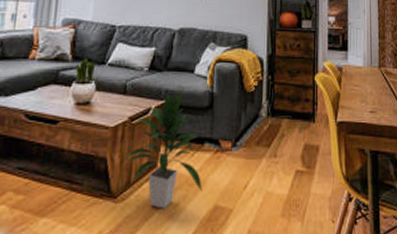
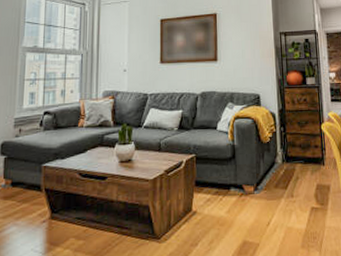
indoor plant: present [124,91,202,209] -> none [164,145,232,246]

